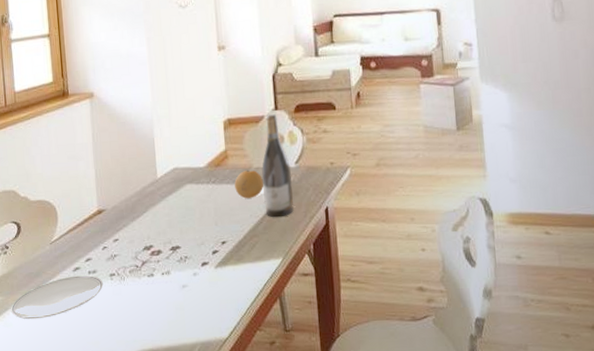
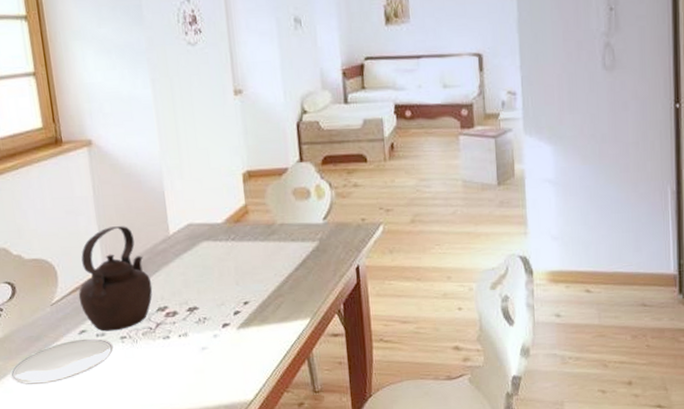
teapot: none [74,170,140,269] -> present [78,226,153,332]
fruit: present [234,169,263,199] -> none [256,226,288,257]
wine bottle: present [261,114,294,217] -> none [286,166,323,276]

